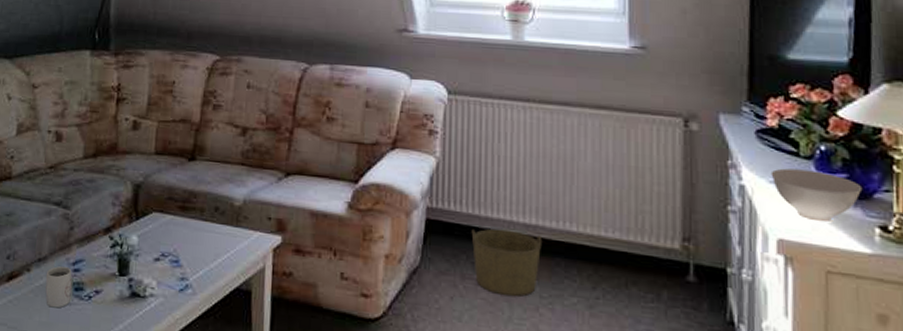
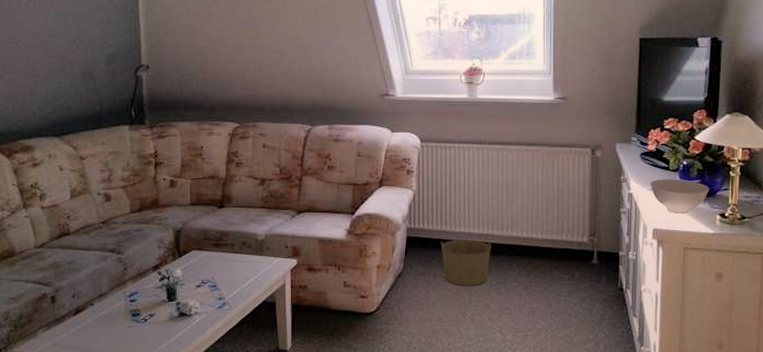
mug: present [45,266,73,309] -> none [107,298,131,331]

